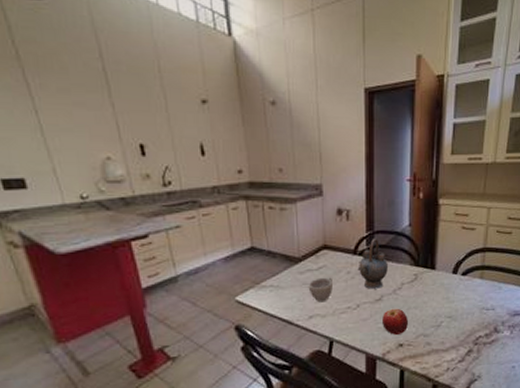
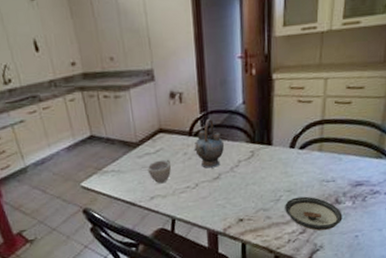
fruit: present [382,308,409,335] -> none [221,185,248,211]
saucer: none [445,323,501,360] -> present [285,196,343,231]

